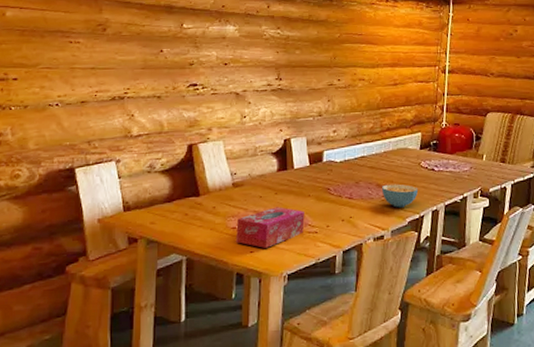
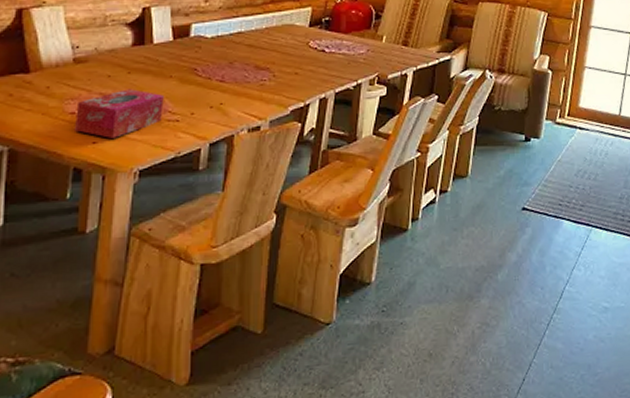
cereal bowl: present [382,184,419,208] -> none [261,66,305,94]

